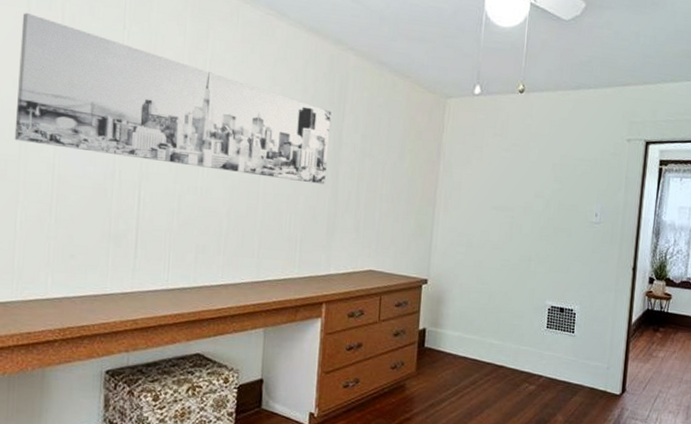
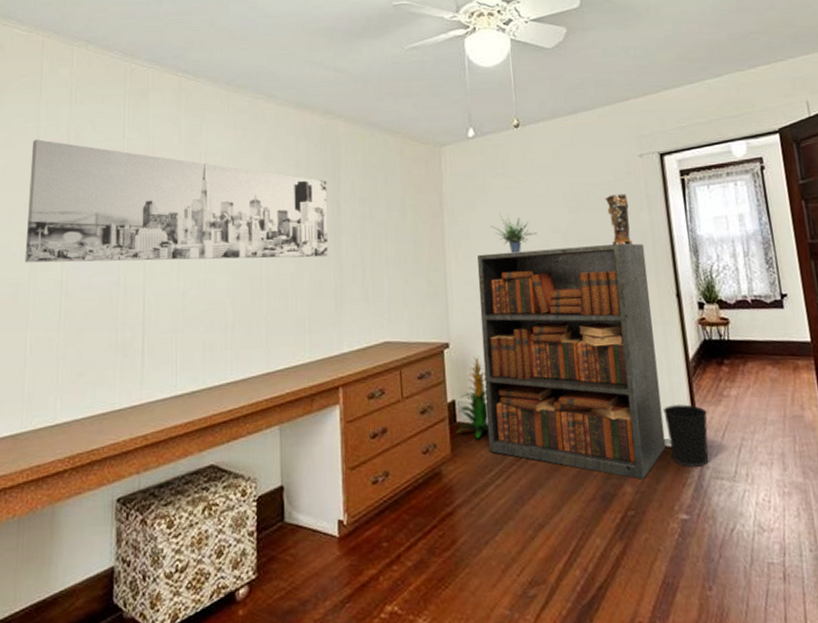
indoor plant: none [423,294,457,363] -> present [456,356,489,439]
bookcase: none [449,206,615,412] -> present [477,243,666,479]
potted plant: none [481,171,523,210] -> present [490,213,537,253]
decorative vase: none [587,172,609,219] -> present [605,194,632,246]
wastebasket: none [600,358,636,409] -> present [663,404,709,468]

